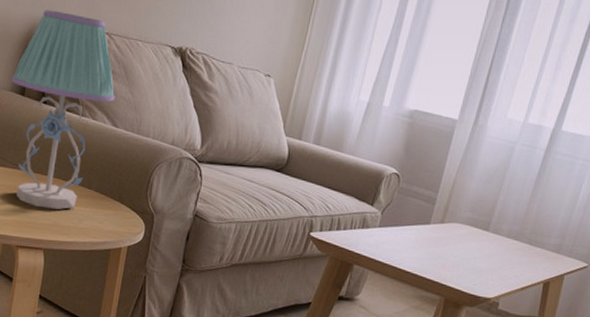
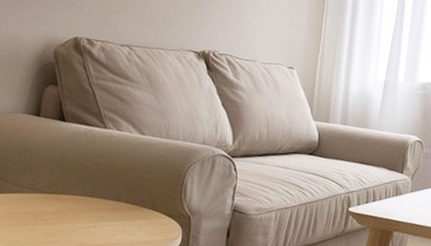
table lamp: present [11,10,116,210] -> none [24,29,140,230]

